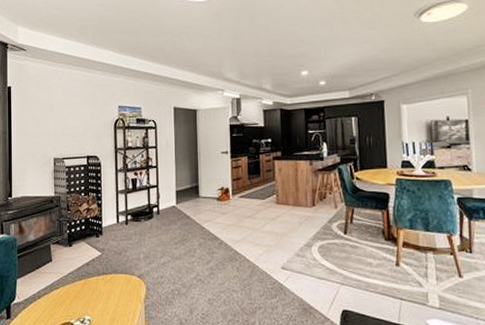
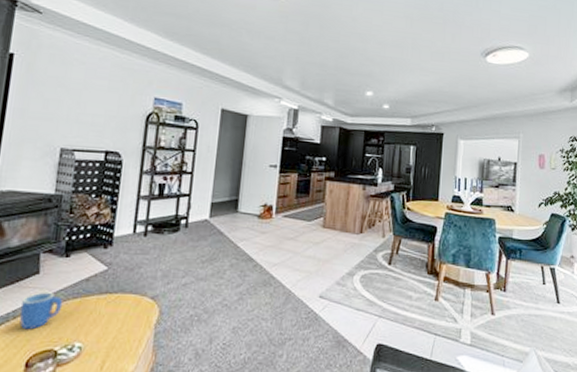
mug: none [43,276,72,307] -> present [20,292,63,330]

